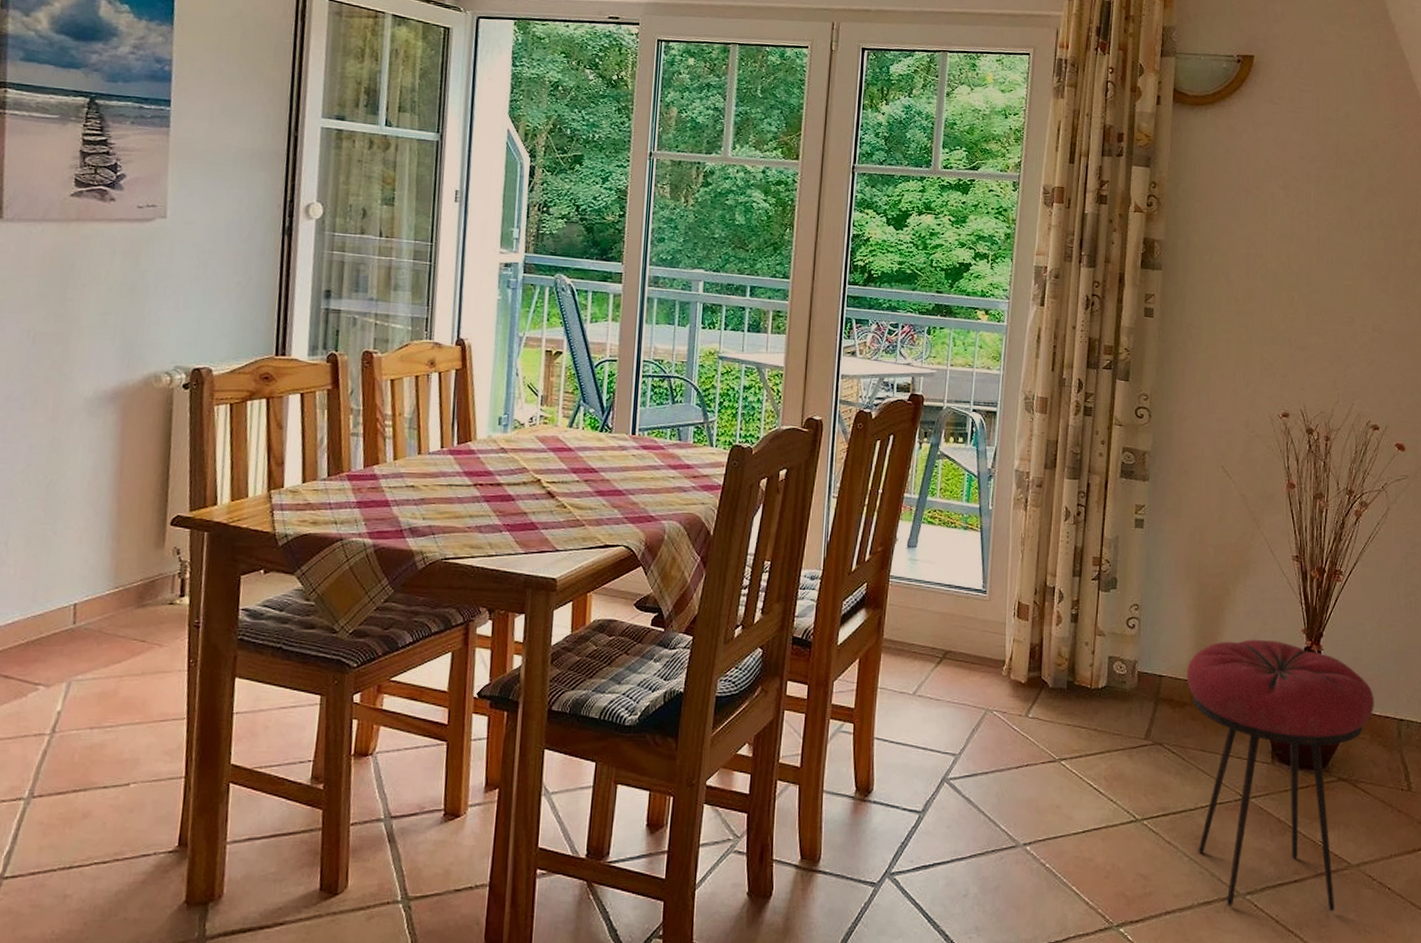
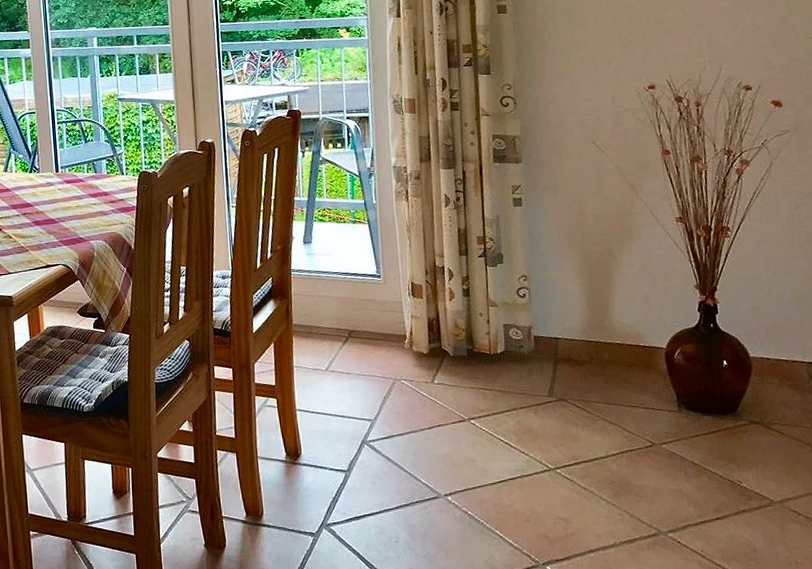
stool: present [1186,639,1374,912] -> none [581,298,780,546]

